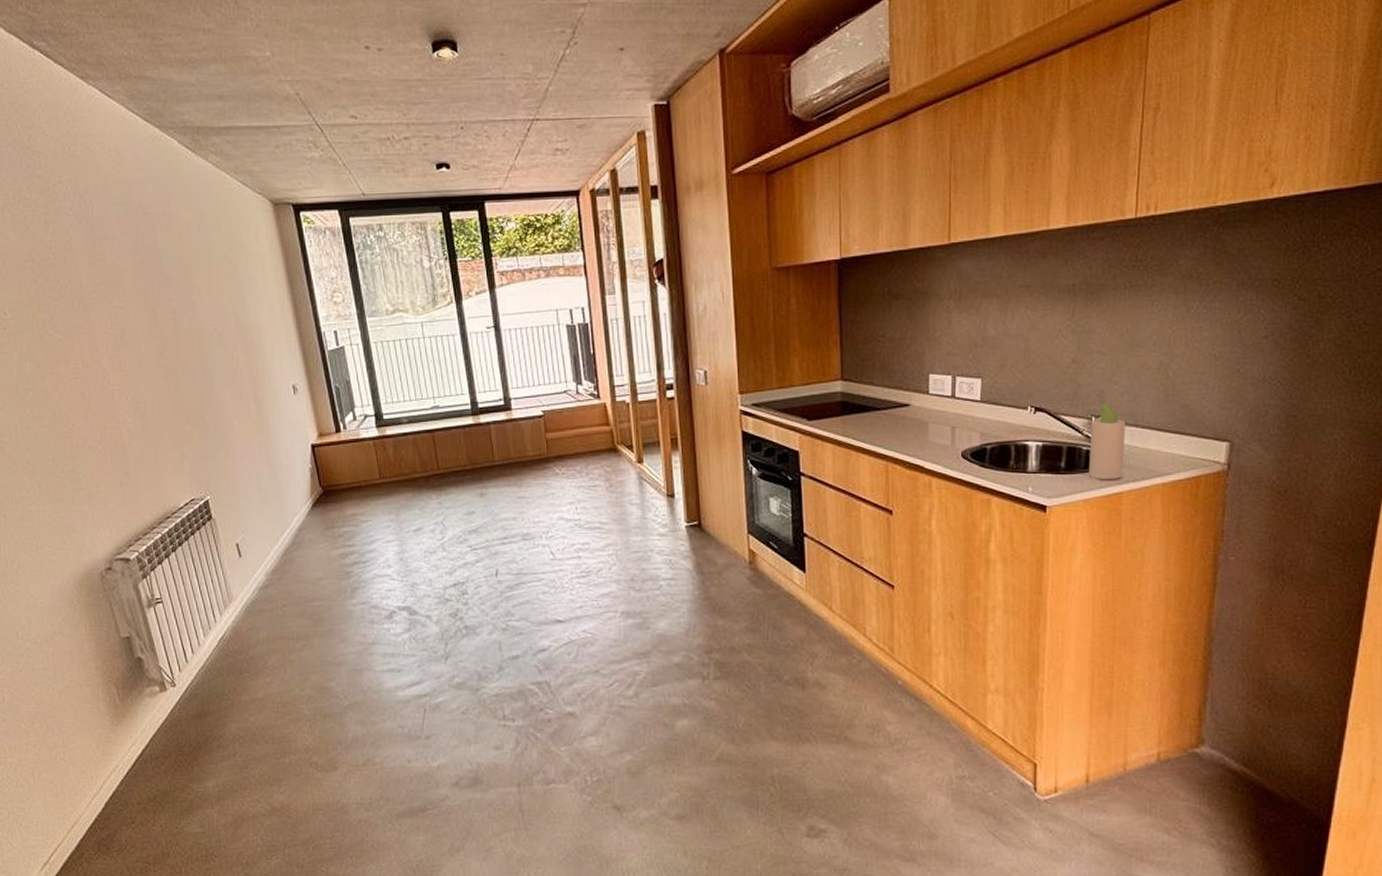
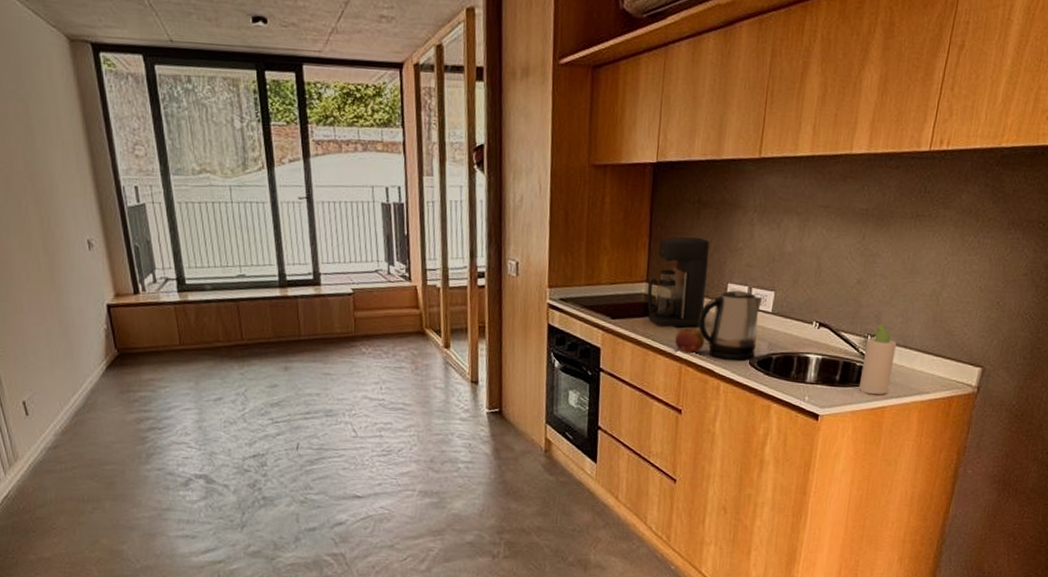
coffee maker: none [842,329,906,425] -> present [647,236,710,328]
fruit: none [878,422,911,450] -> present [675,327,705,354]
kettle: none [901,381,969,454] -> present [698,290,763,360]

